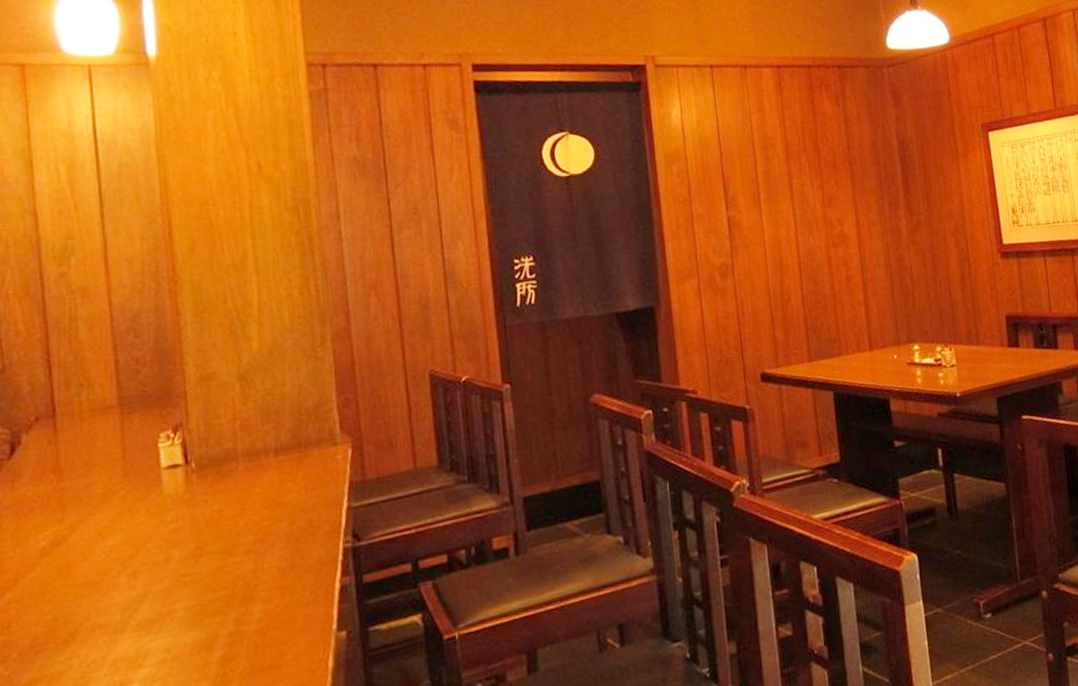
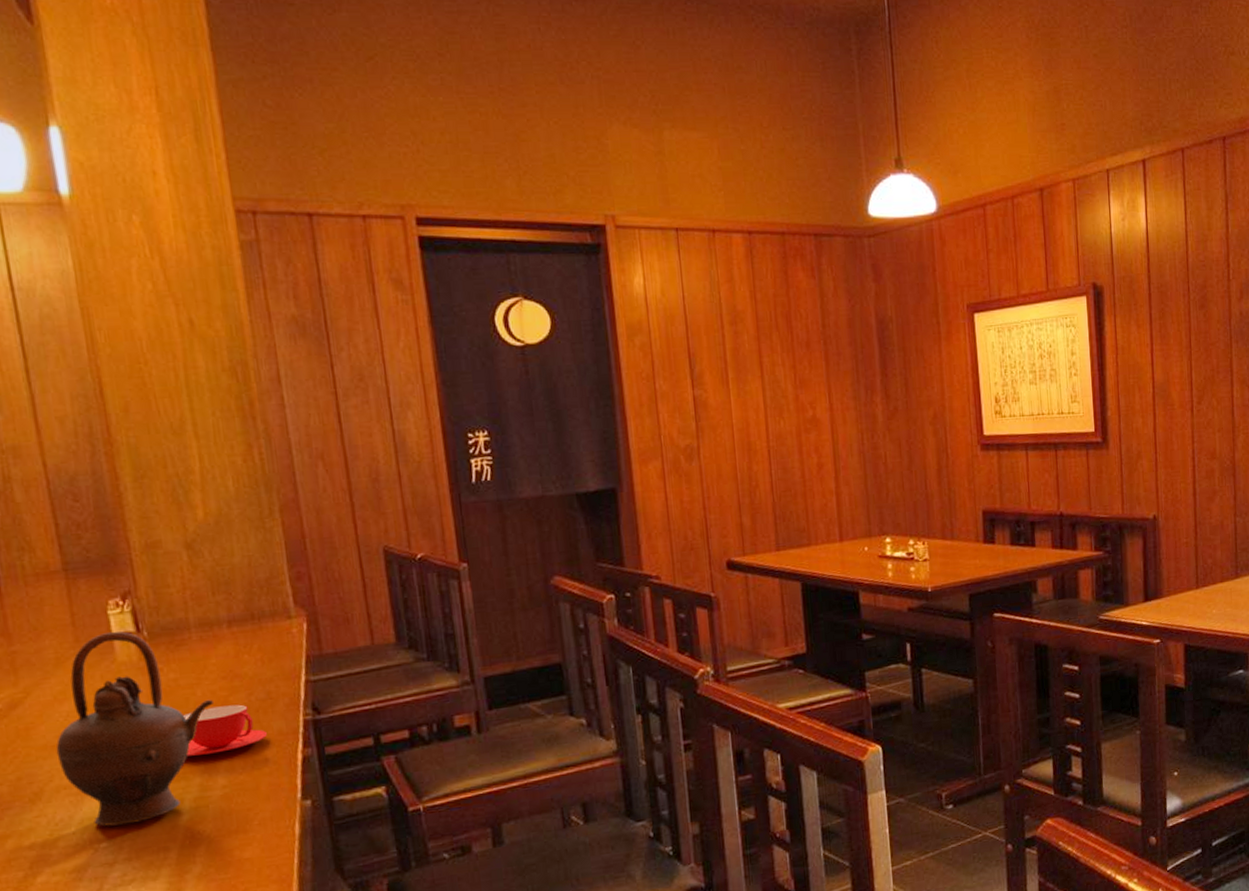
teapot: none [95,464,255,667] -> present [56,631,213,827]
teacup: none [224,534,306,590] -> present [183,704,267,756]

